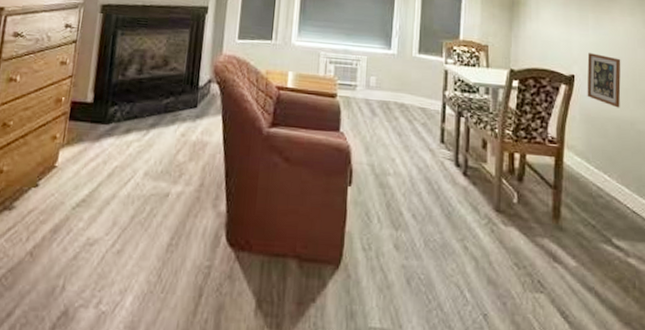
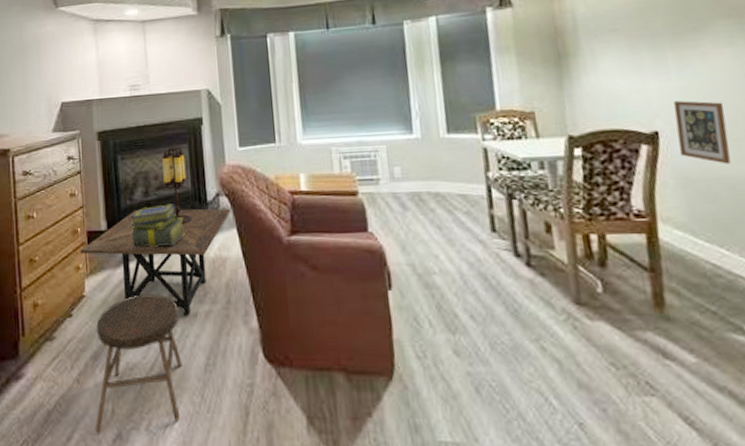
stool: none [40,170,151,309] -> present [95,294,183,433]
side table: none [60,86,220,195] -> present [80,208,231,316]
stack of books: none [117,84,173,126] -> present [130,204,186,247]
table lamp: none [159,29,185,106] -> present [161,145,192,225]

